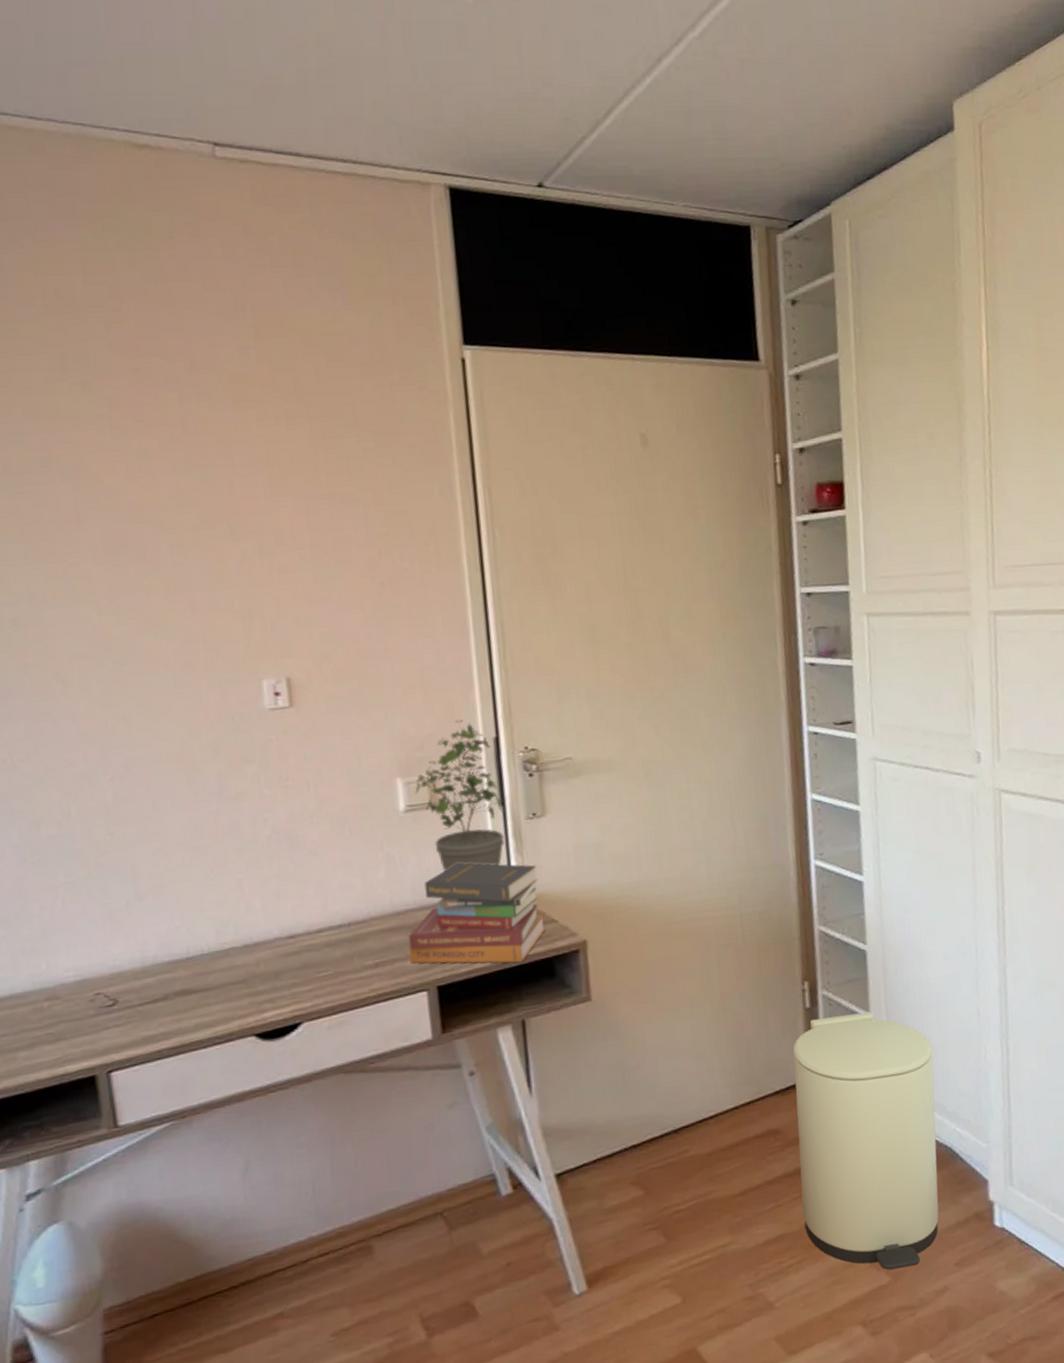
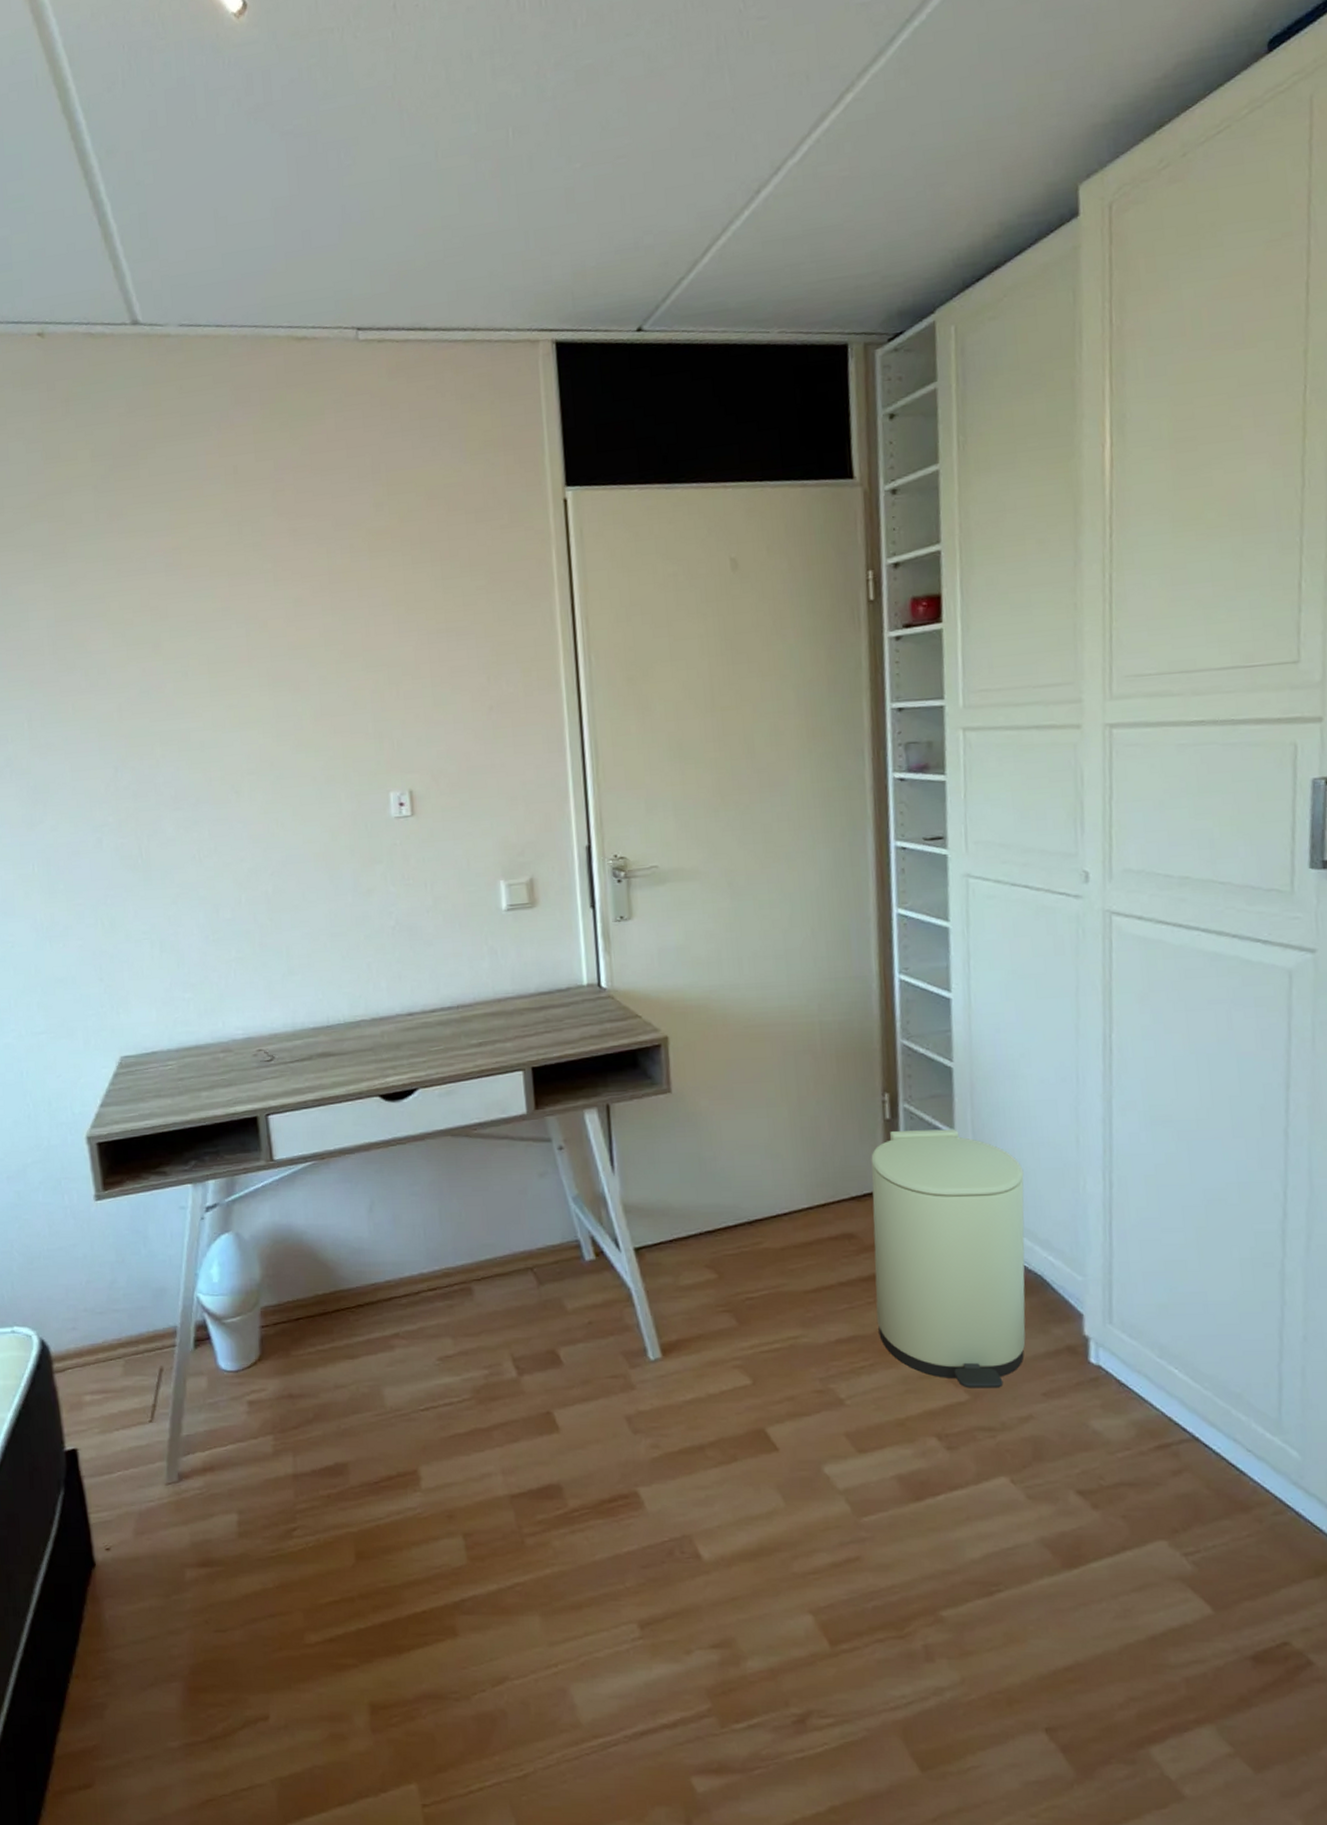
books: present [408,862,545,964] -> none [507,958,630,1053]
potted plant: present [415,719,504,871] -> none [516,829,594,965]

